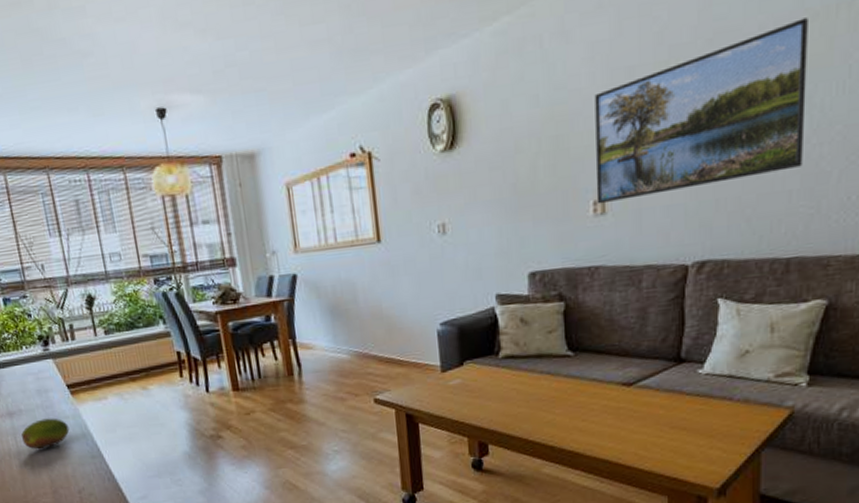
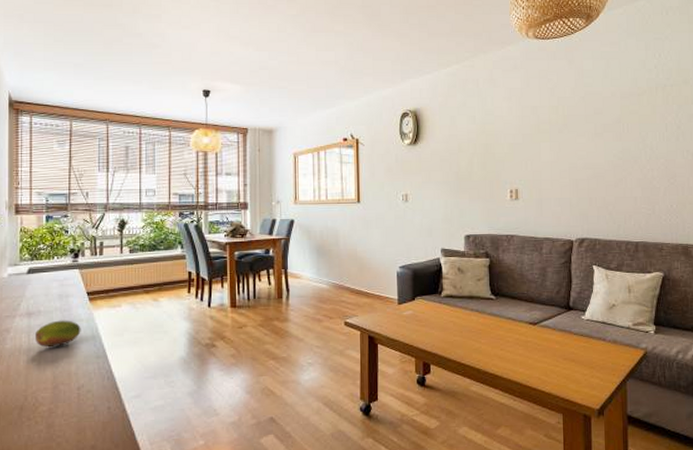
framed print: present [594,18,808,205] -> none [511,93,642,193]

